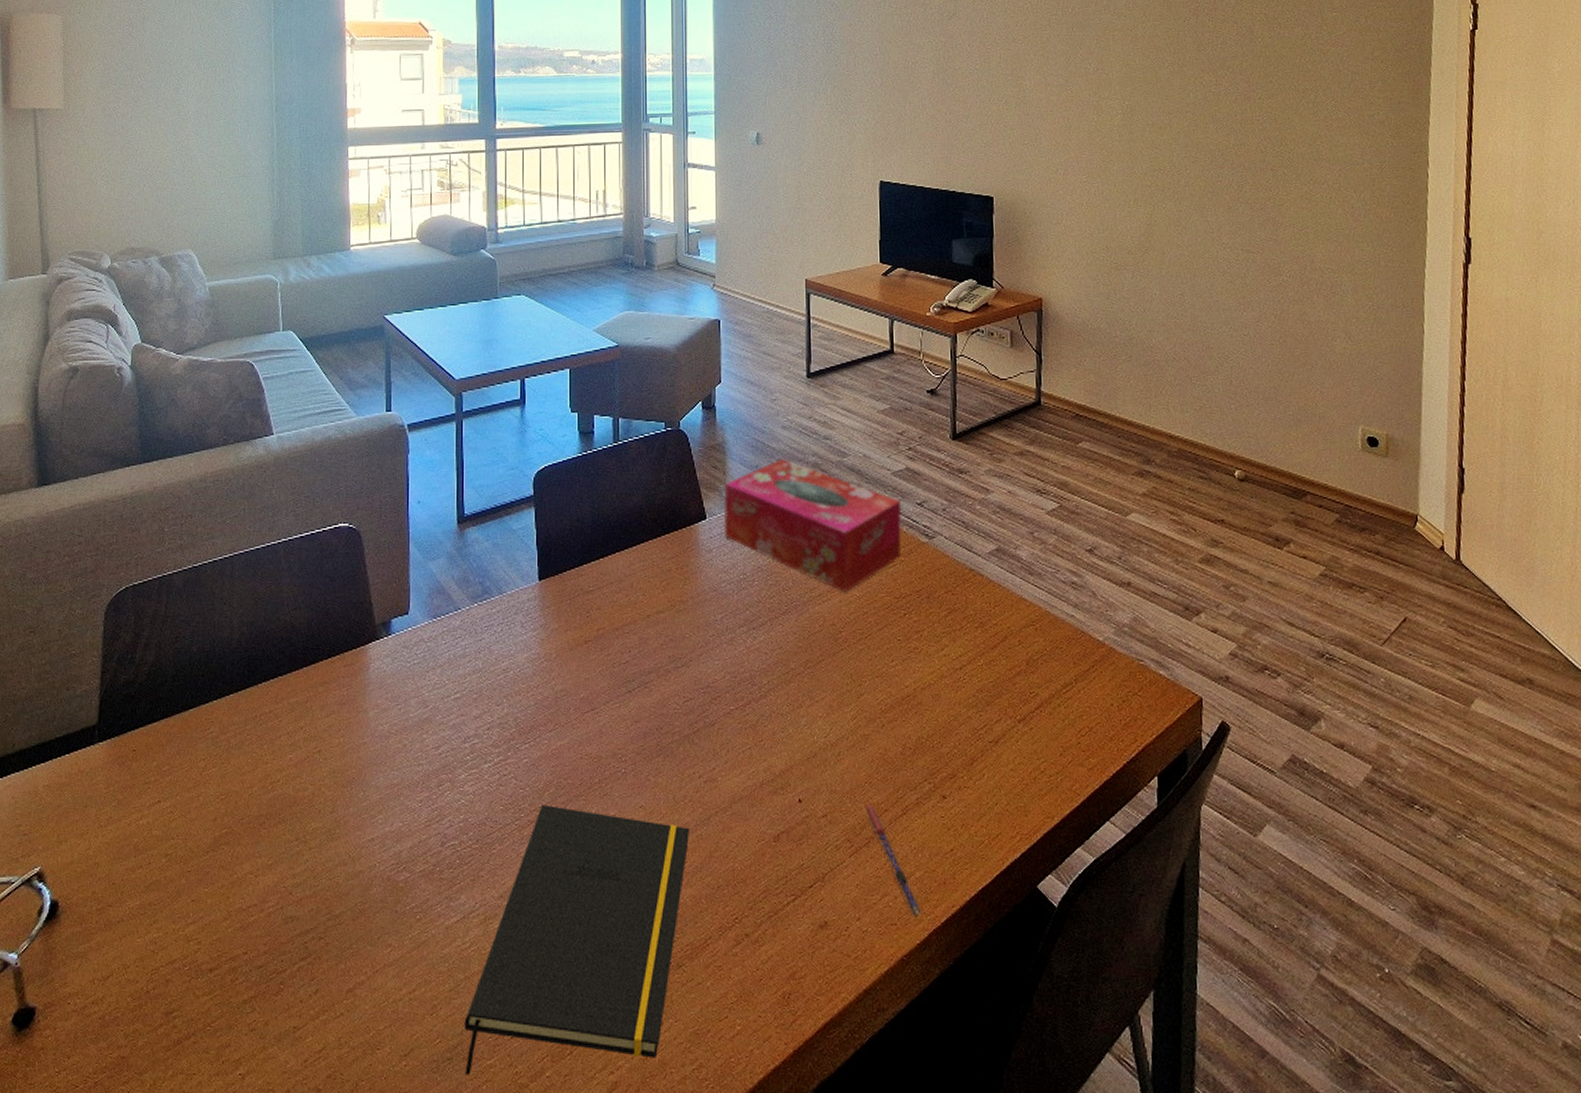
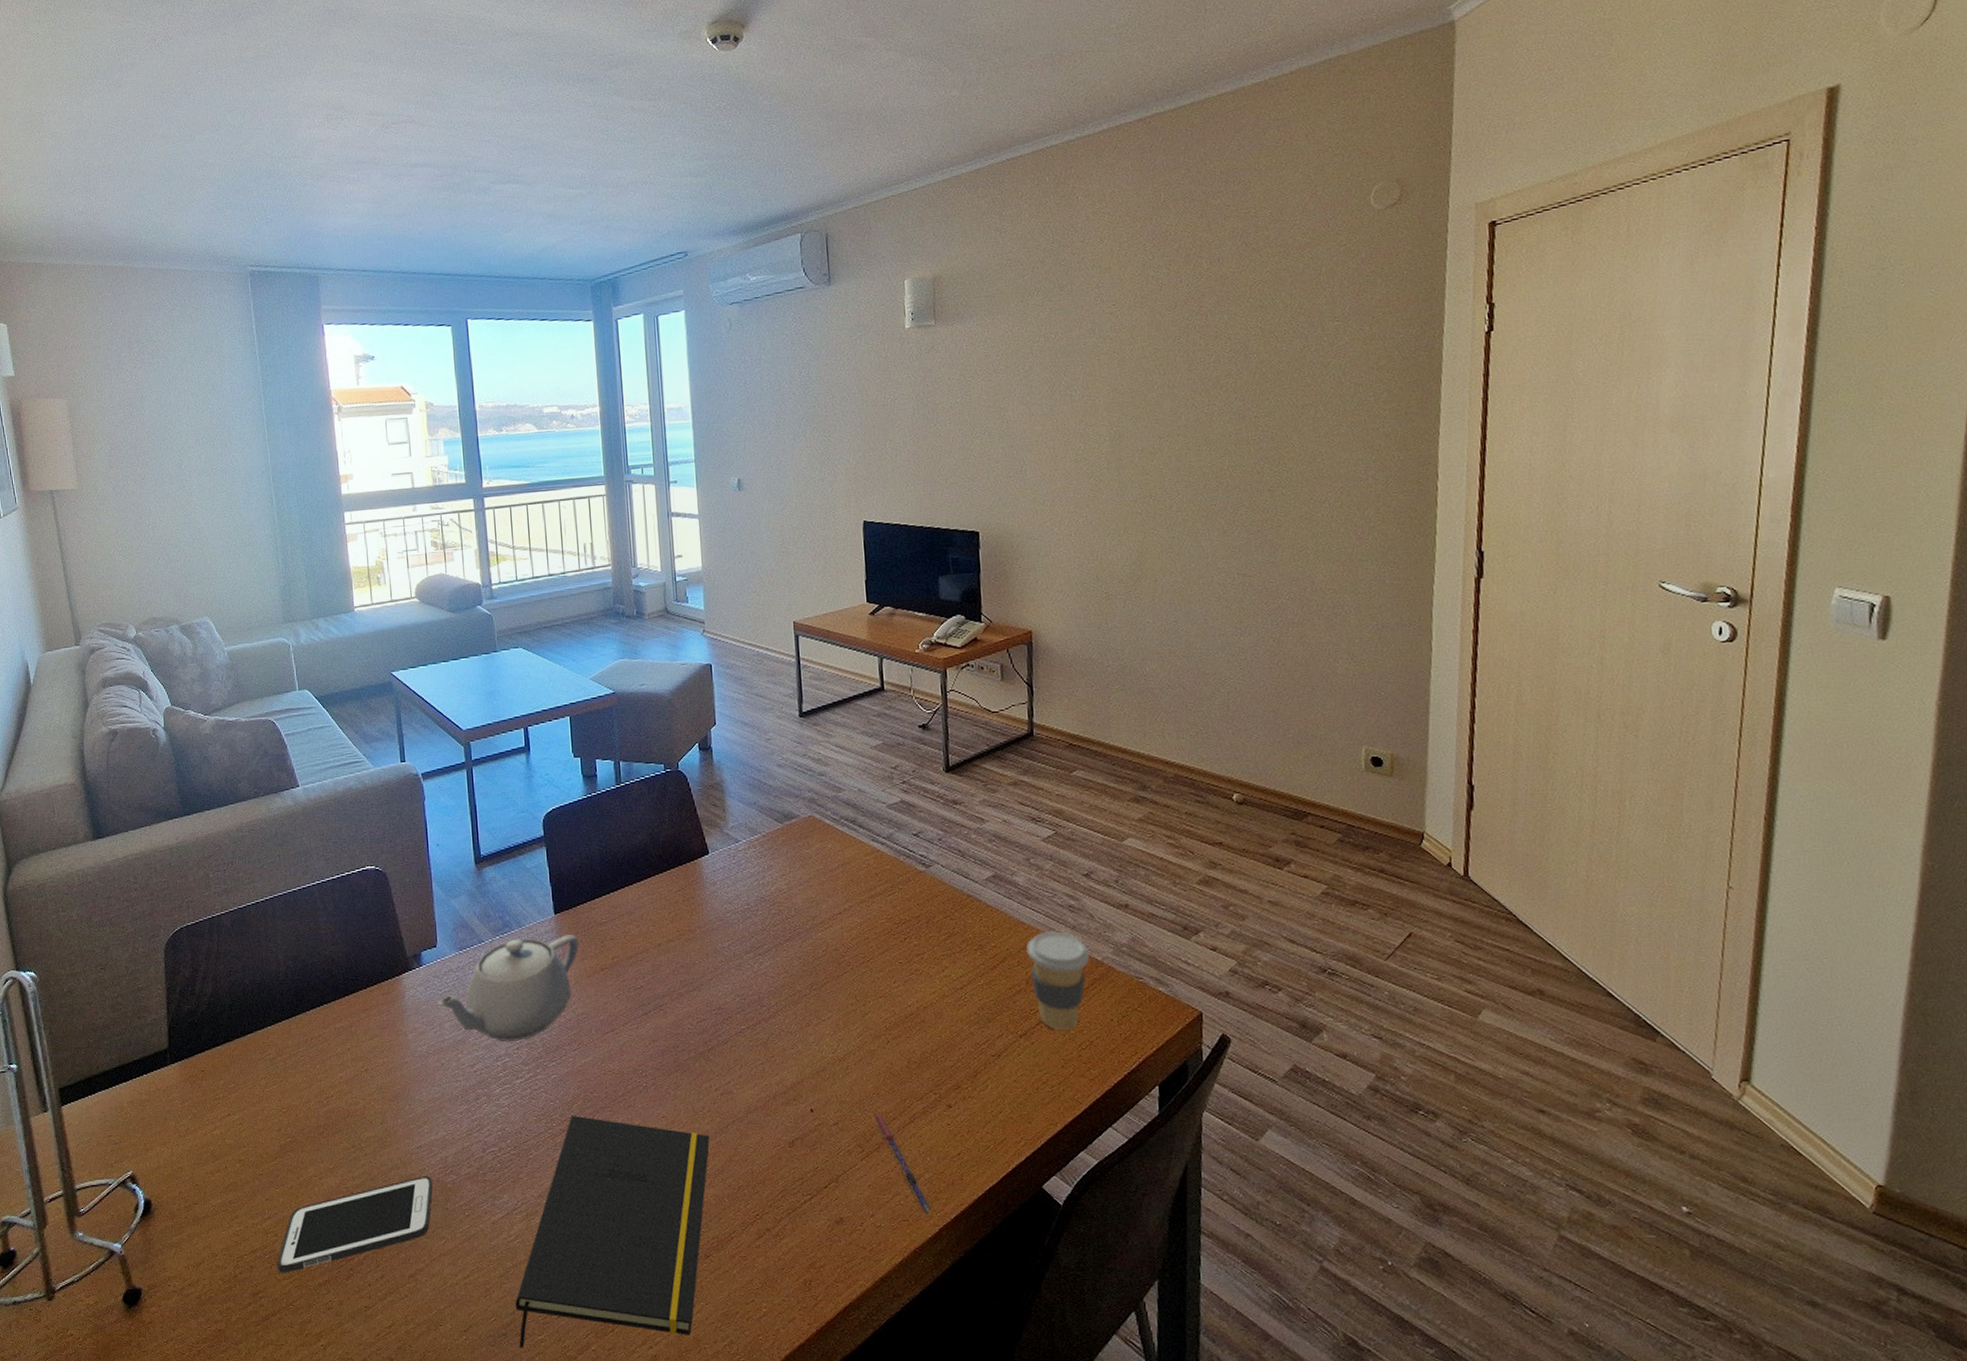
cell phone: none [197,873,383,988] -> present [277,1175,433,1273]
teapot: none [403,603,563,722] -> present [436,935,579,1042]
tissue box: present [723,458,901,592] -> none [724,795,899,919]
coffee cup: none [1028,609,1092,716] -> present [1026,931,1091,1031]

